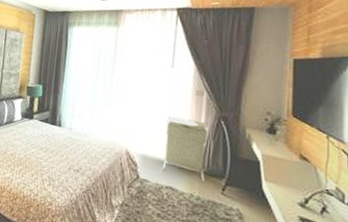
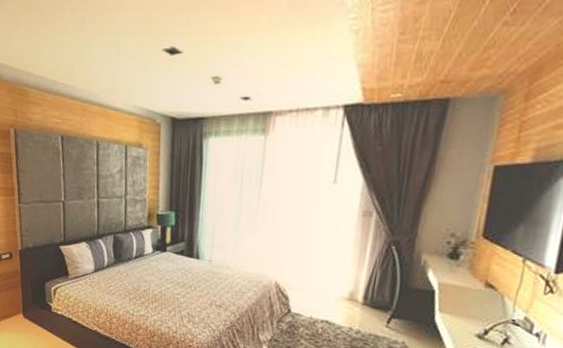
laundry hamper: present [162,115,209,182] -> none [317,242,376,314]

